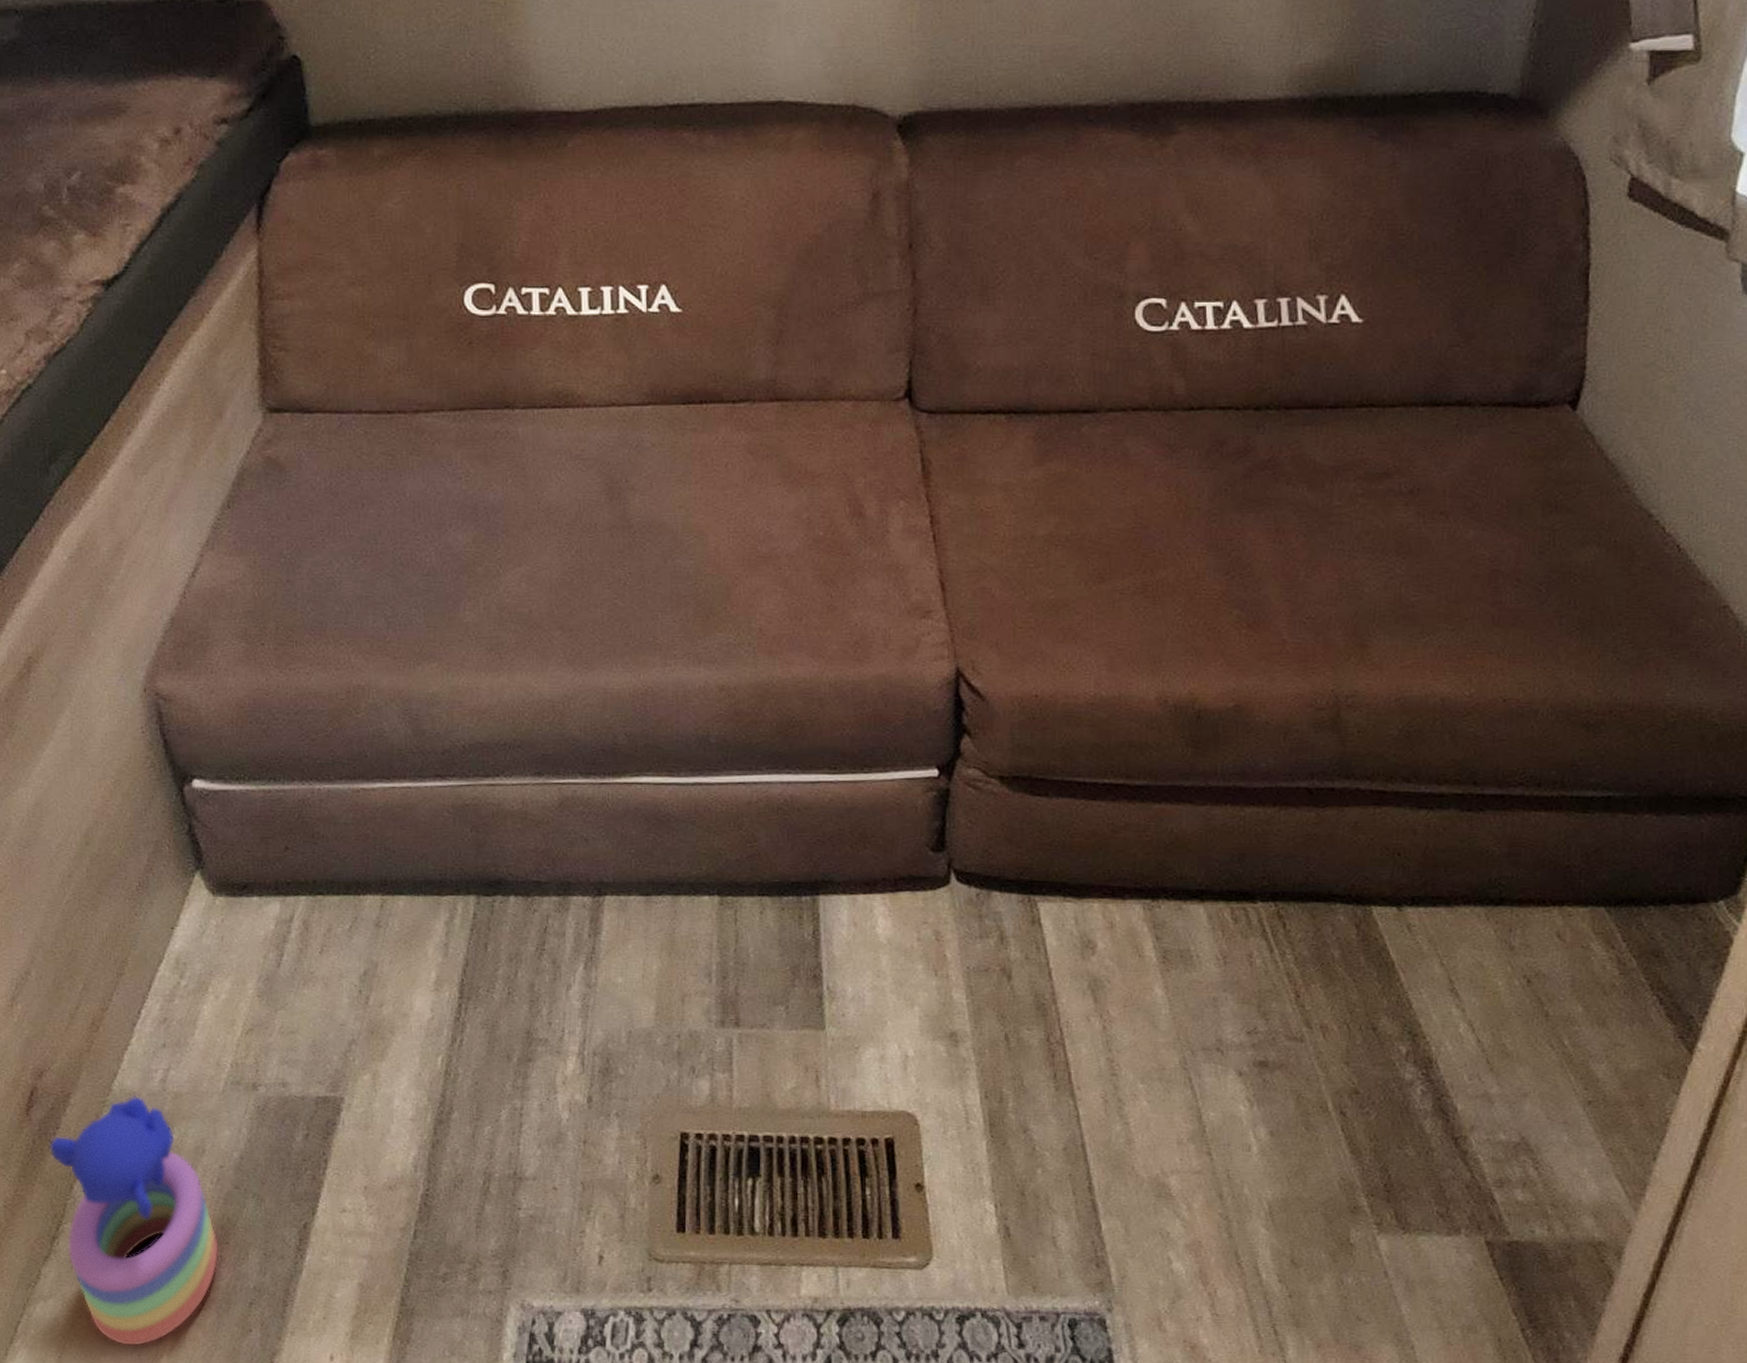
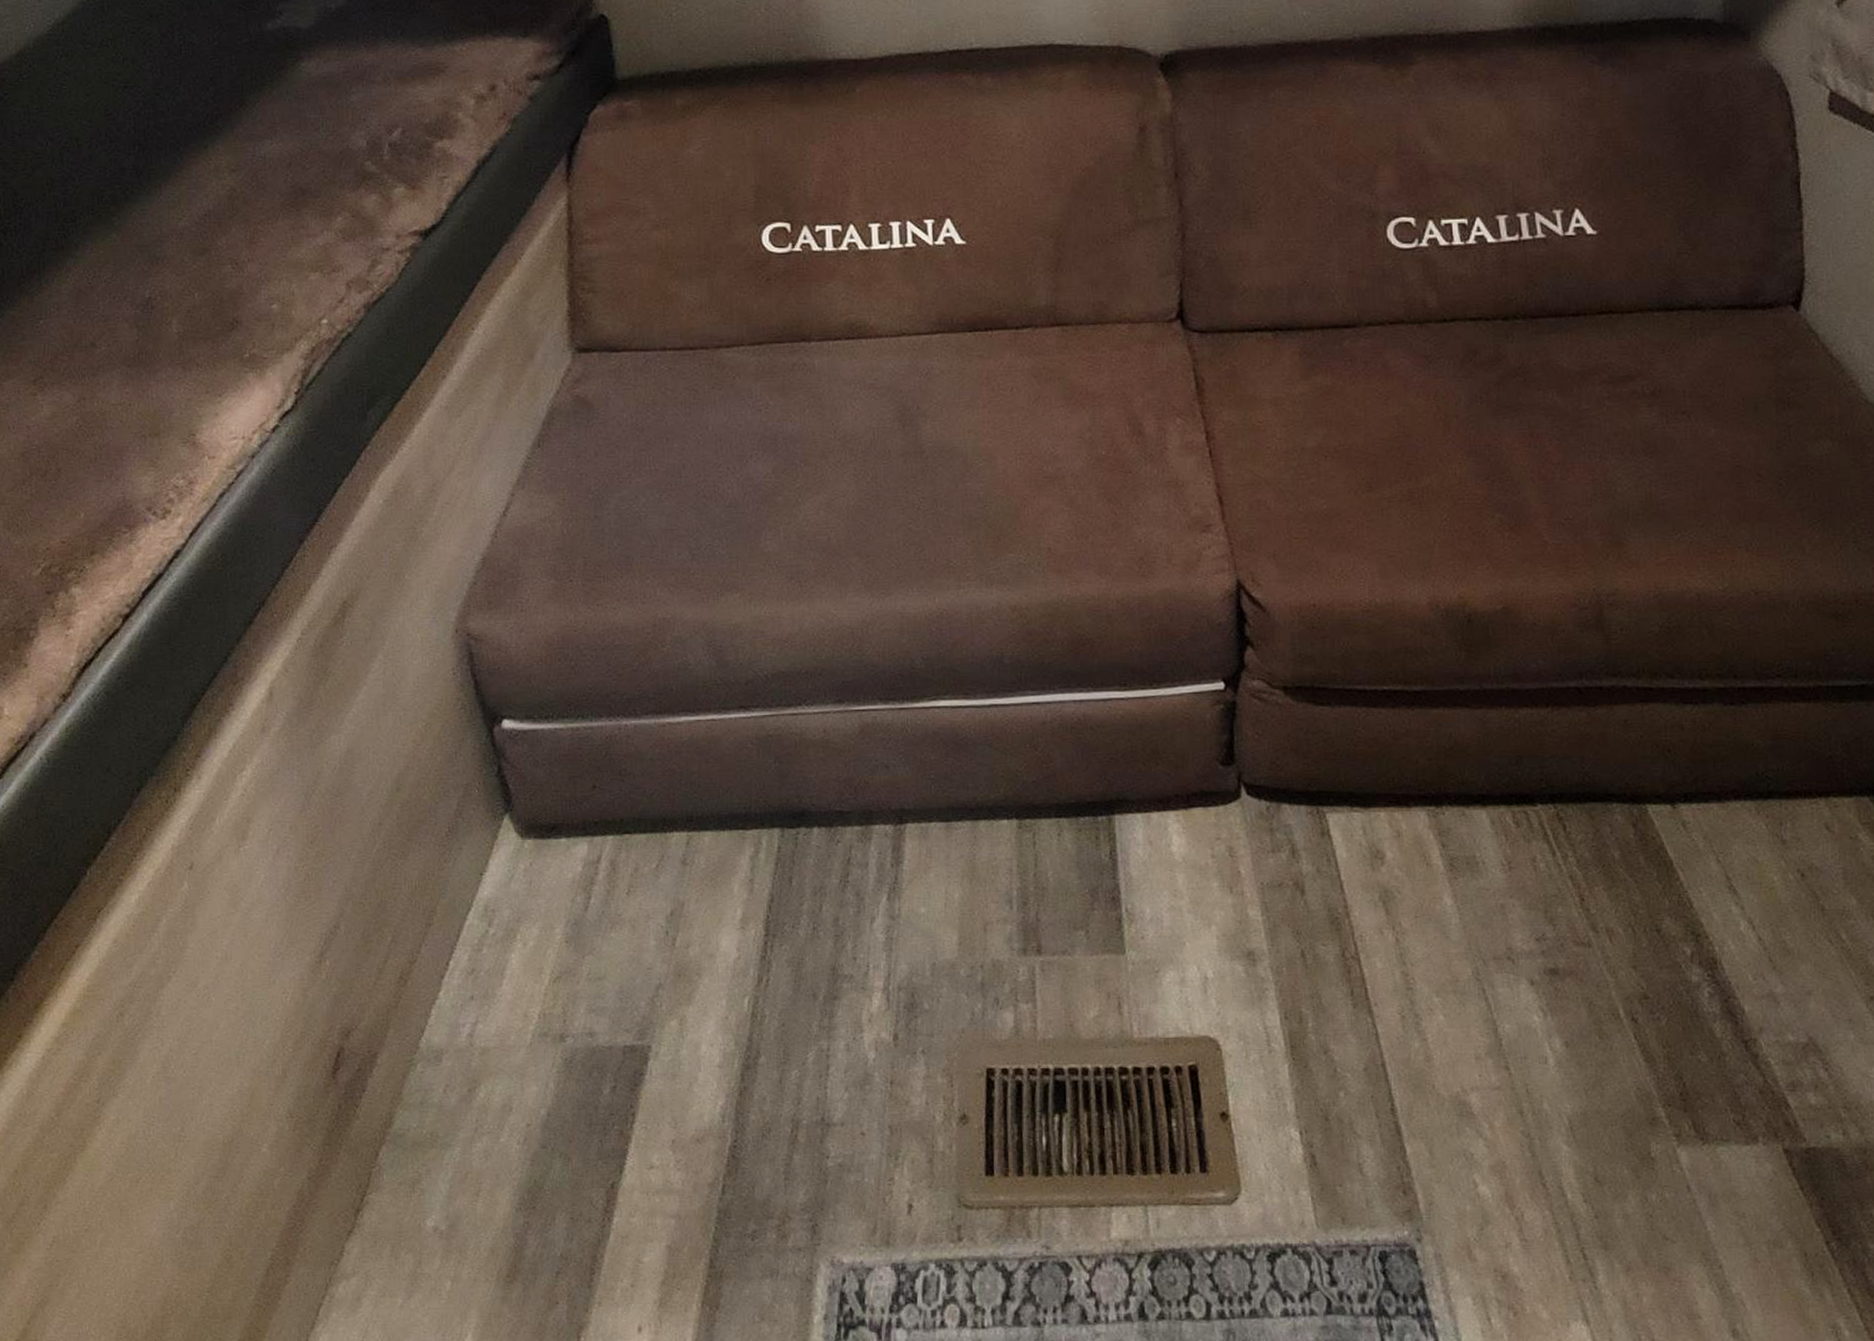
stacking toy: present [49,1096,219,1347] -> none [354,1053,526,1326]

